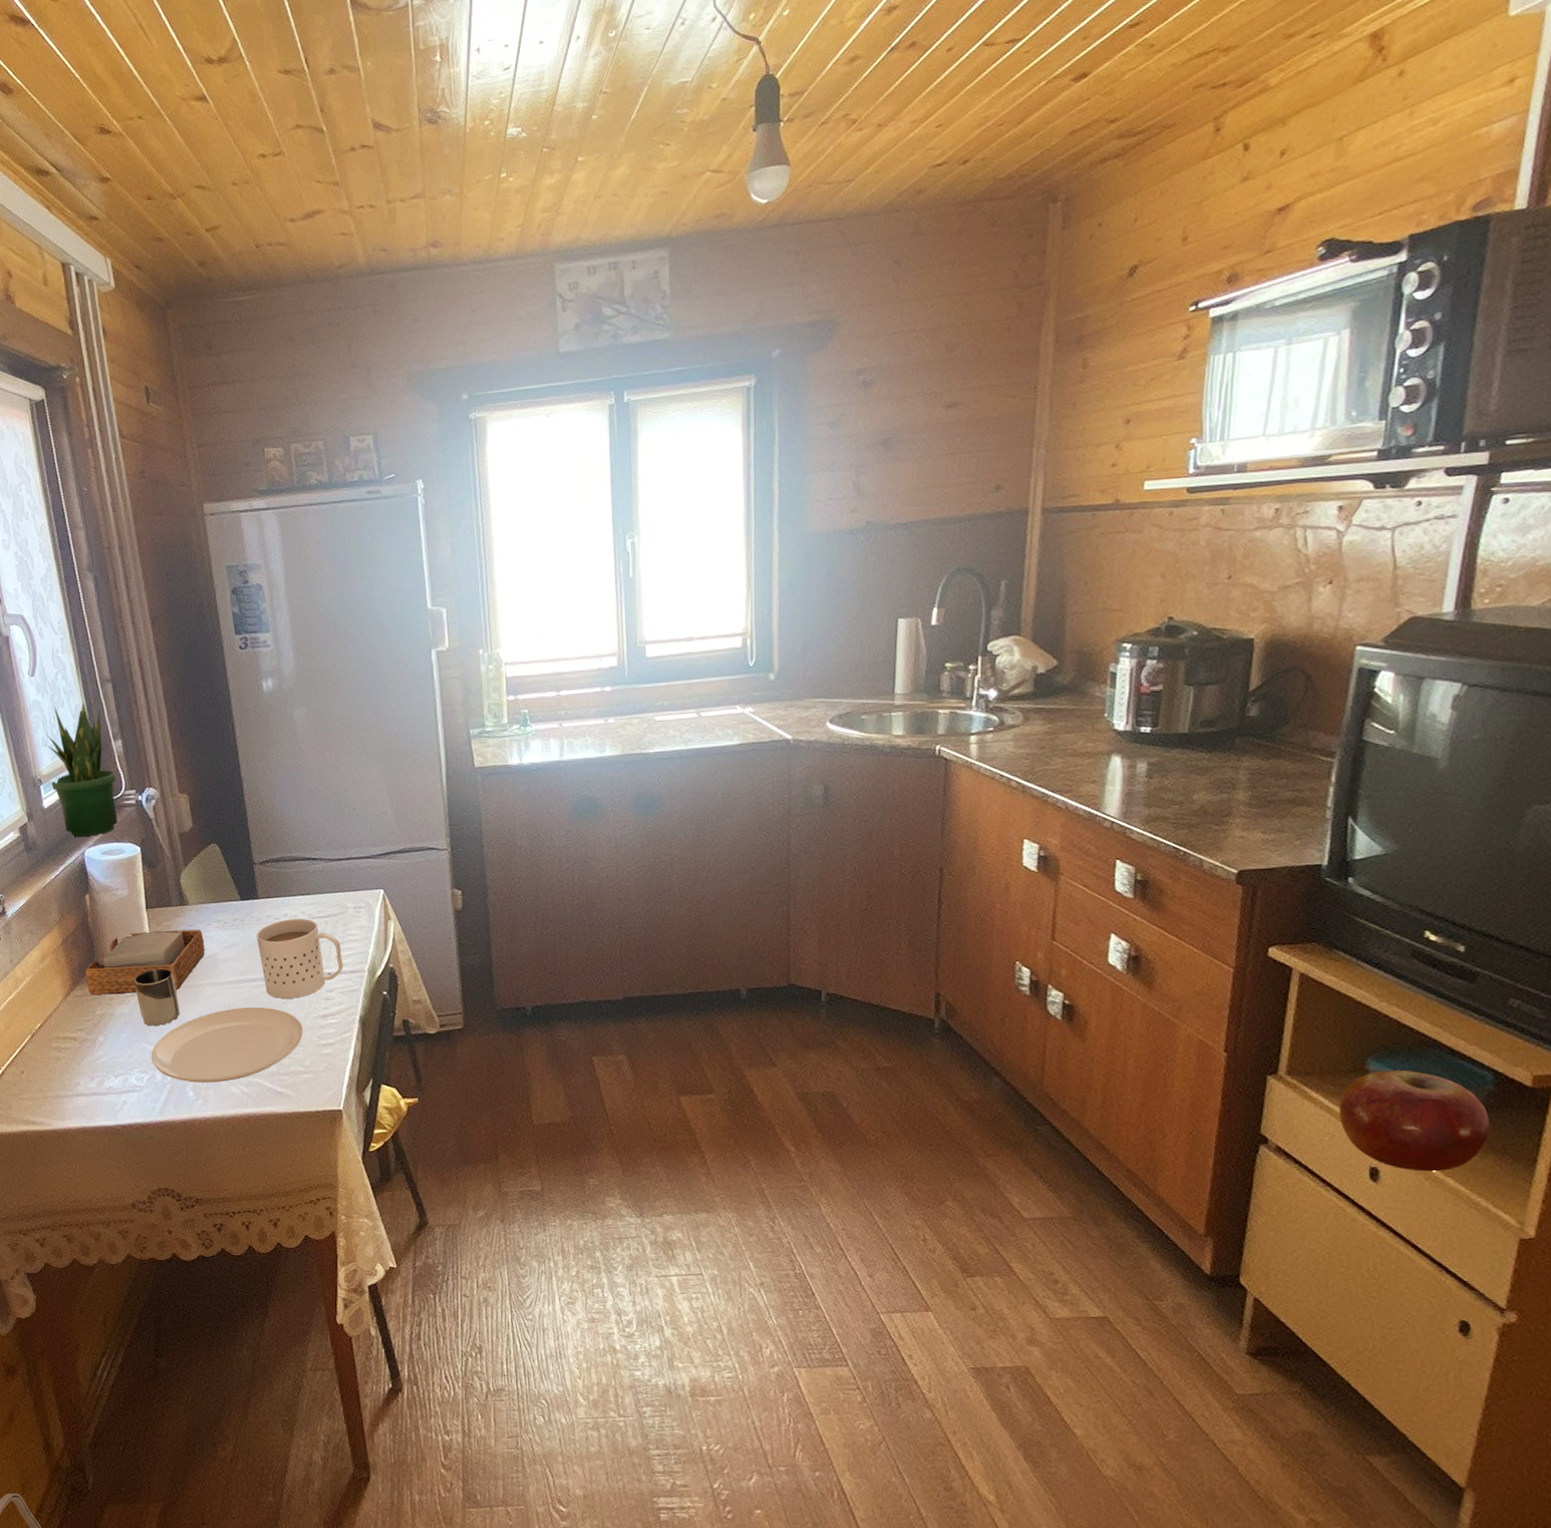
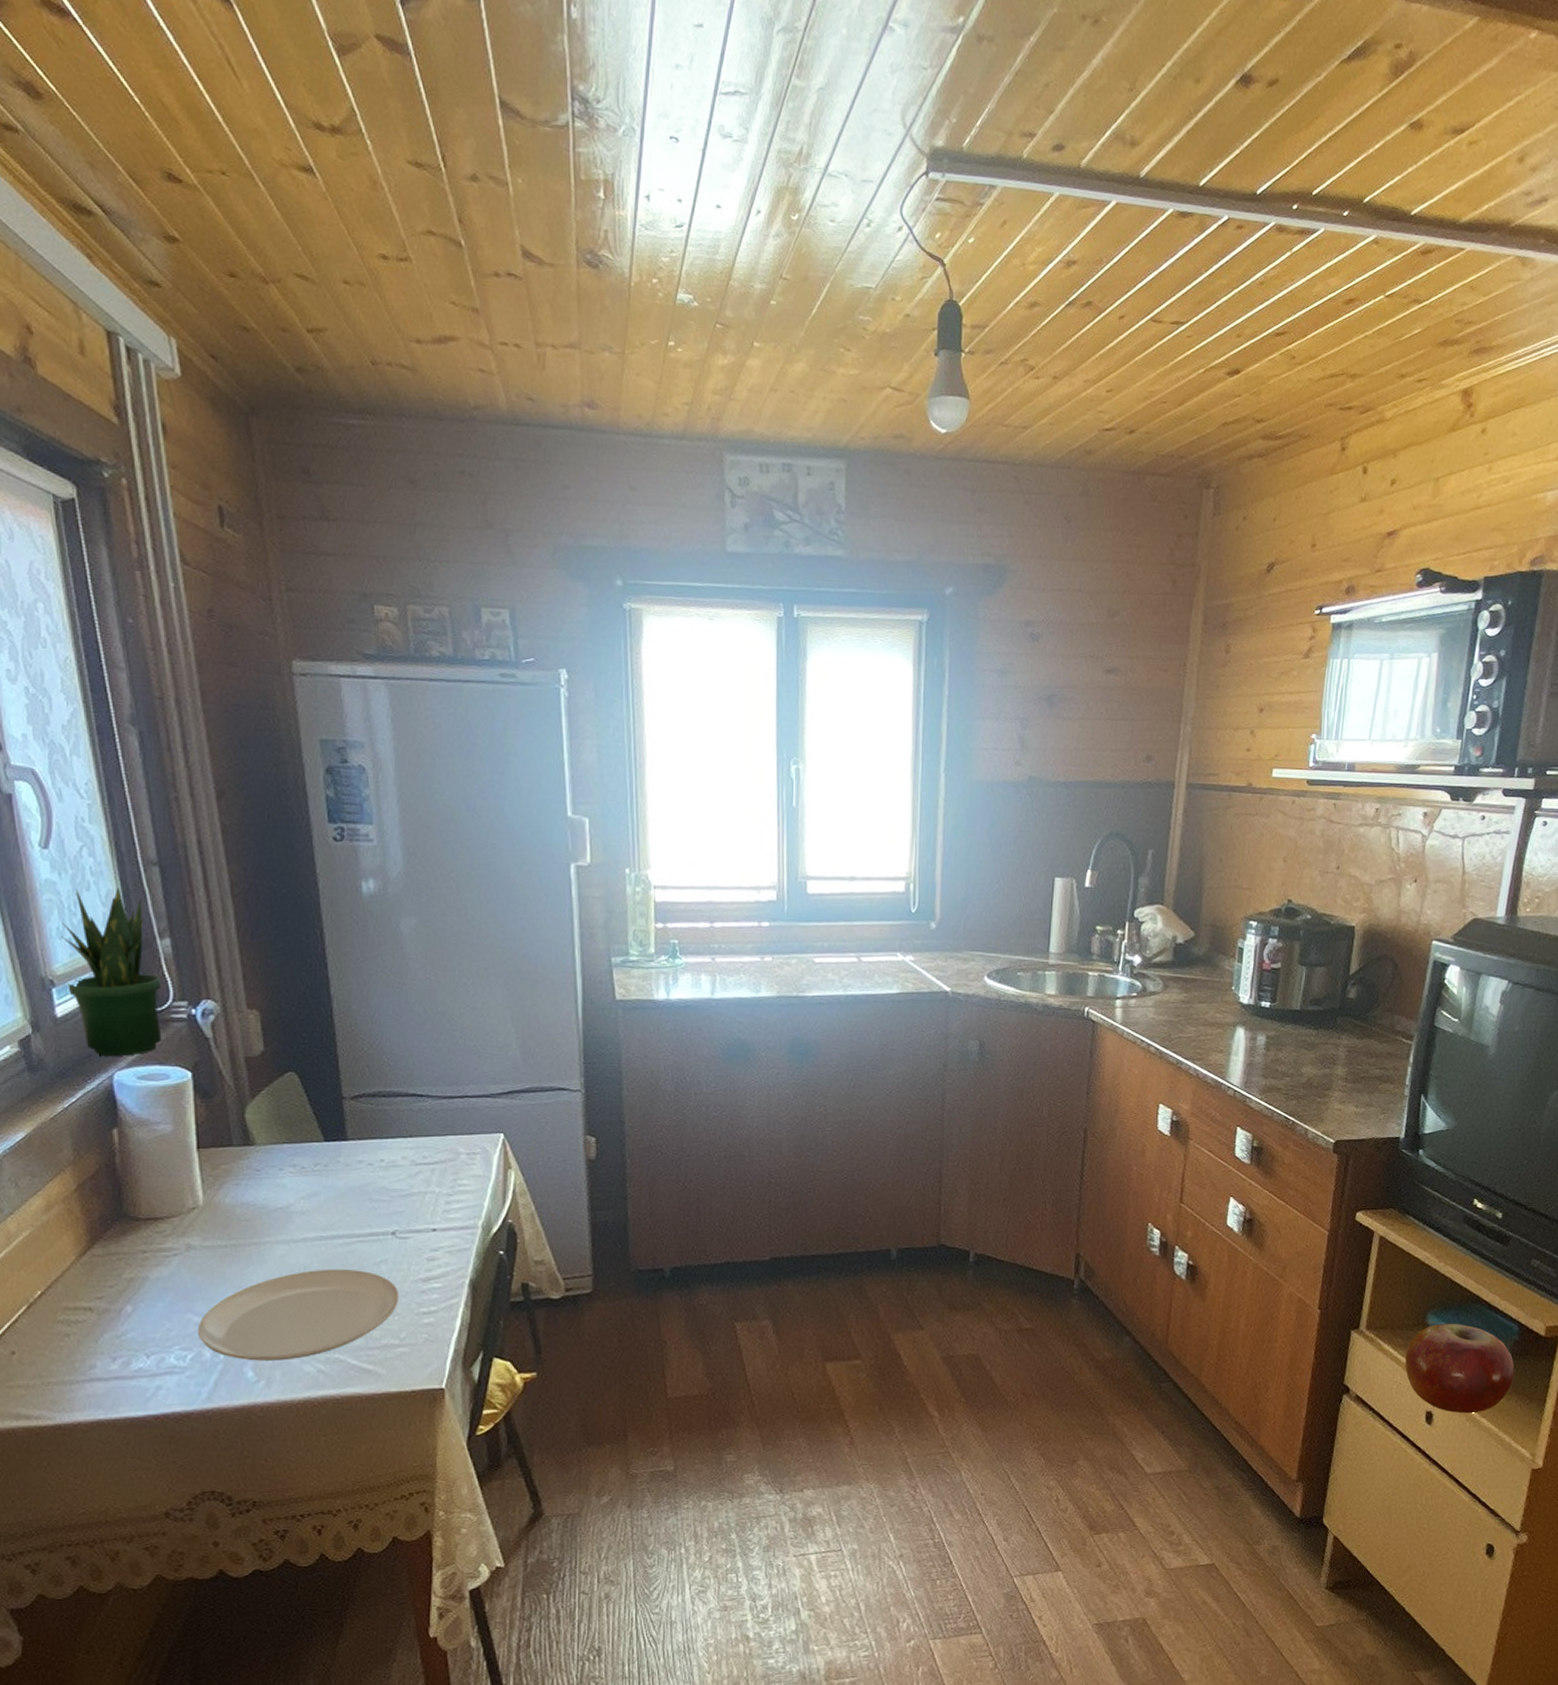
napkin holder: present [85,930,205,995] -> none [109,1175,276,1254]
cup: present [135,968,180,1026] -> none [178,1222,239,1293]
mug: present [256,919,343,998] -> none [343,1165,452,1259]

